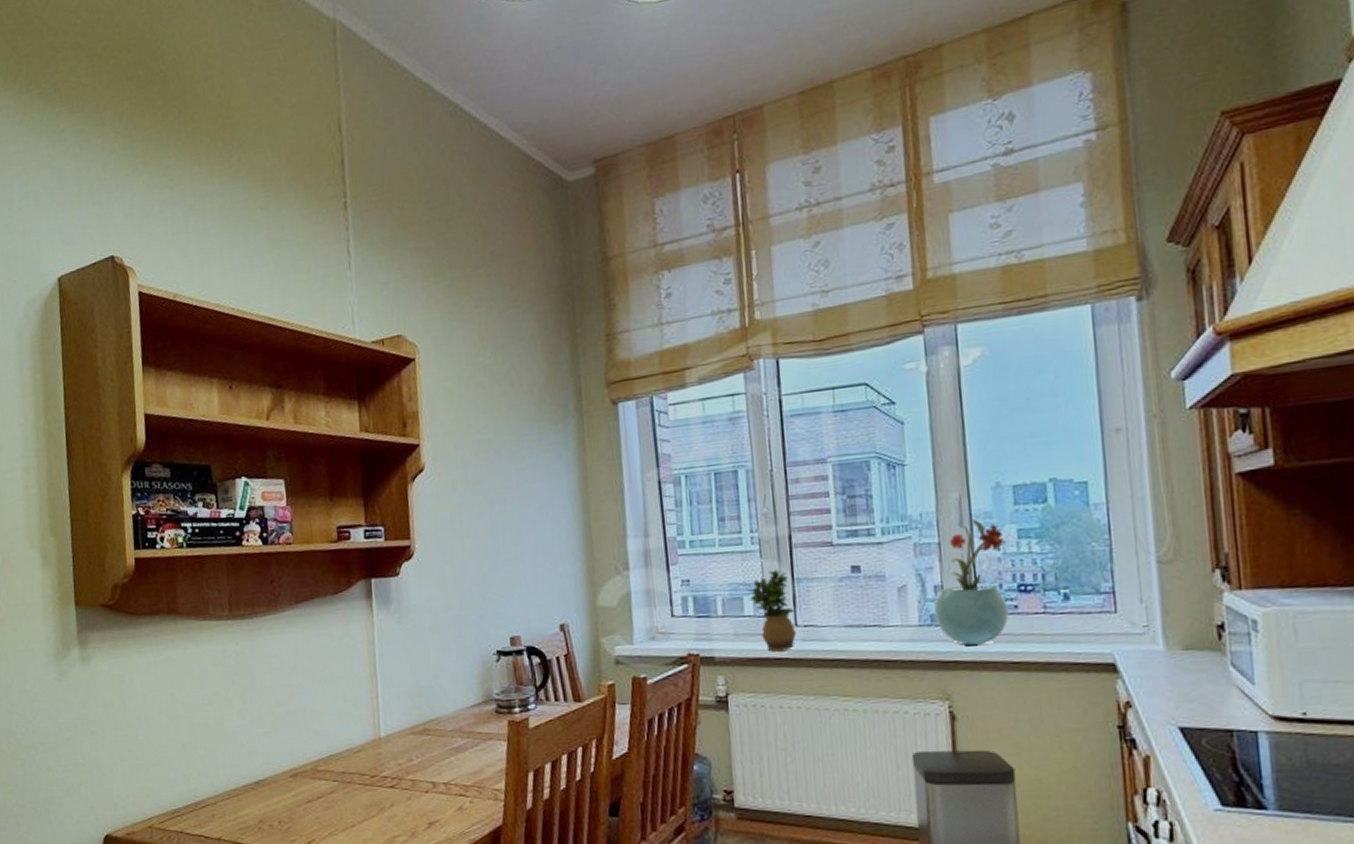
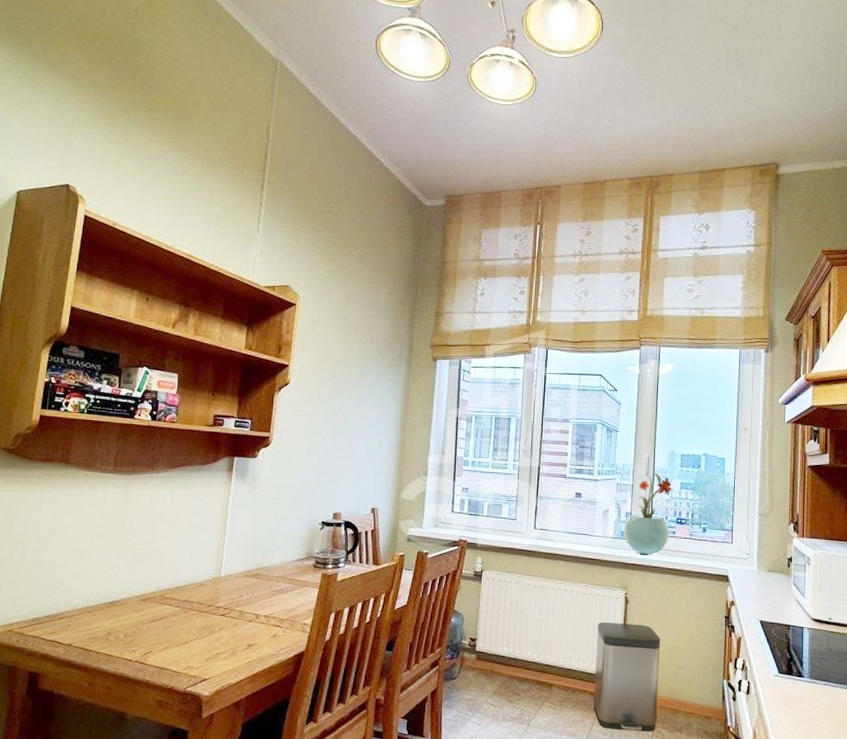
potted plant: present [750,569,797,652] -> none [507,489,535,545]

